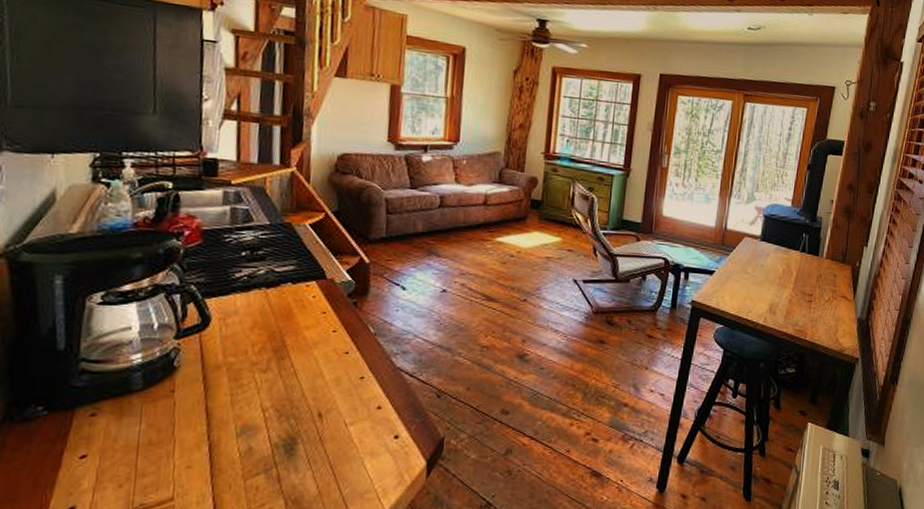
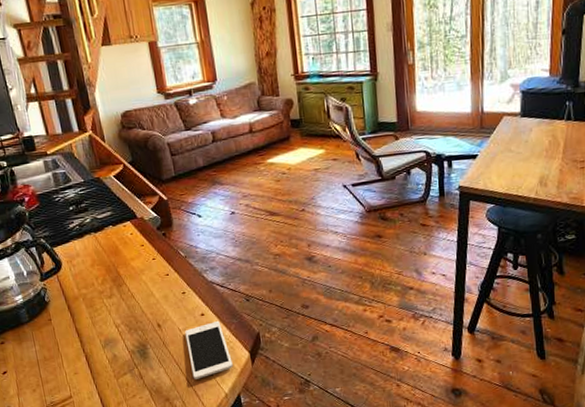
cell phone: none [347,418,403,490] -> present [185,321,233,380]

